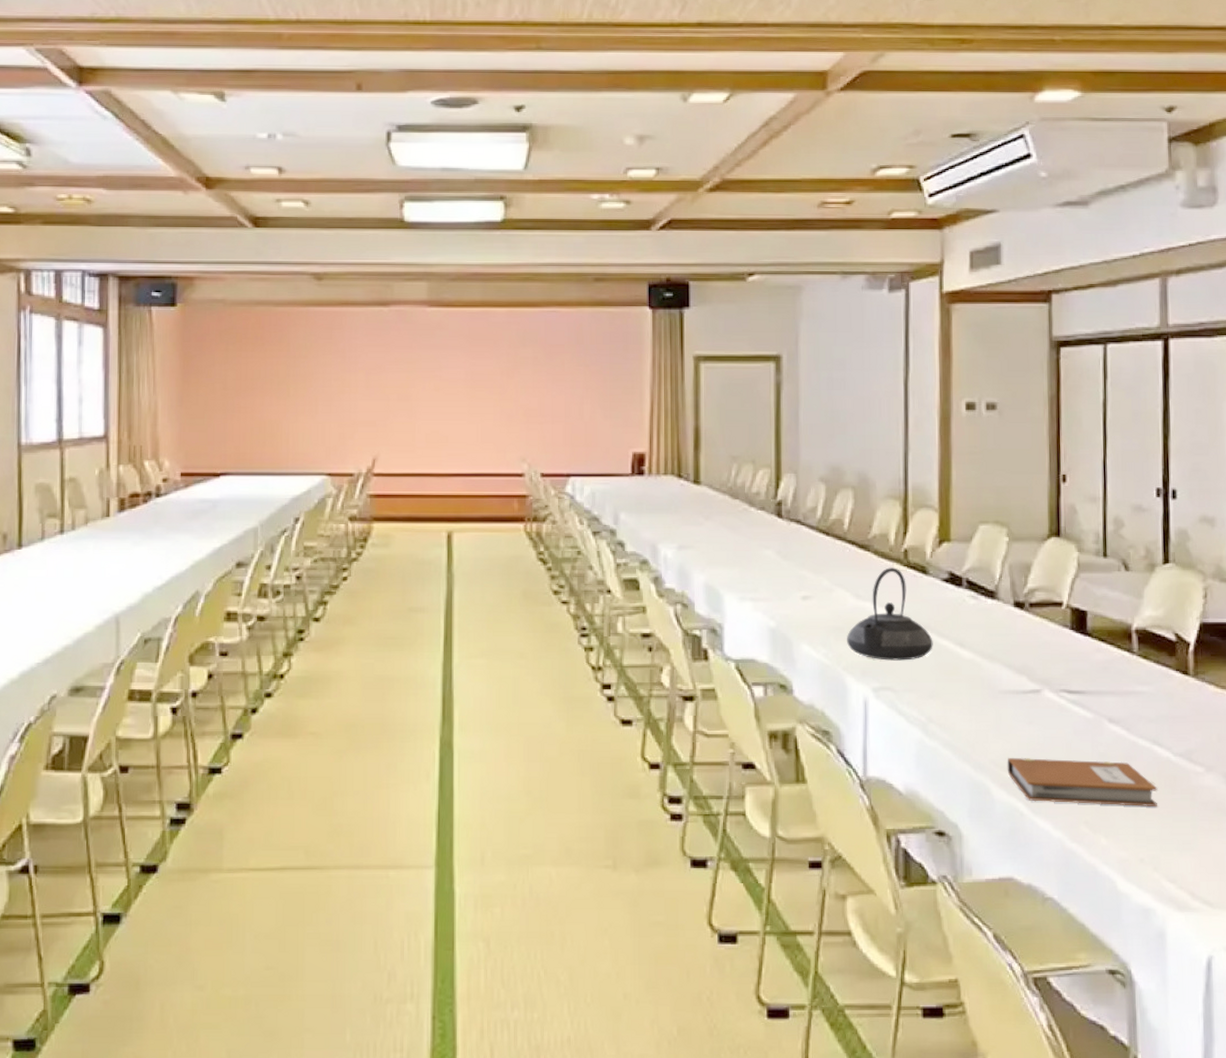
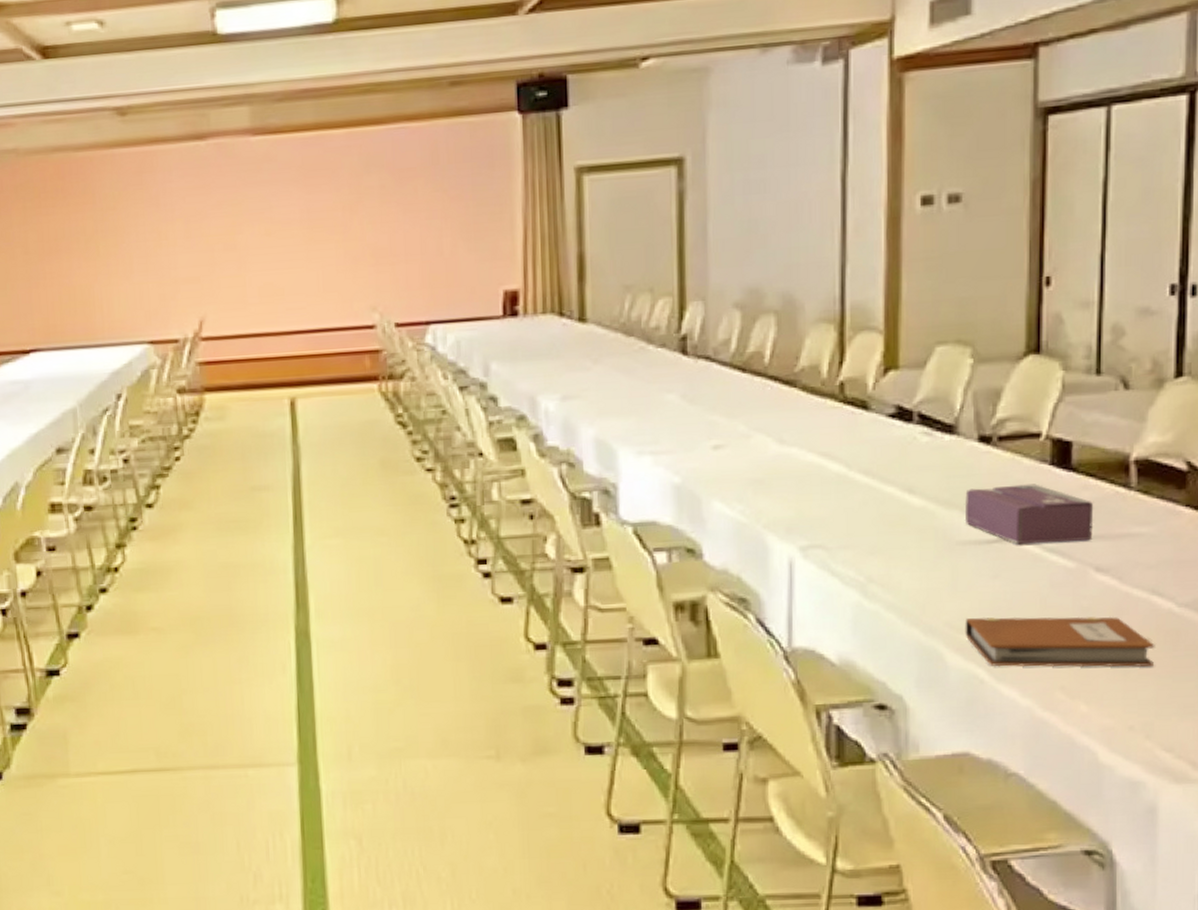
teapot: present [847,567,933,661] -> none [768,404,875,514]
tissue box: none [1004,645,1106,696] -> present [964,484,1093,545]

